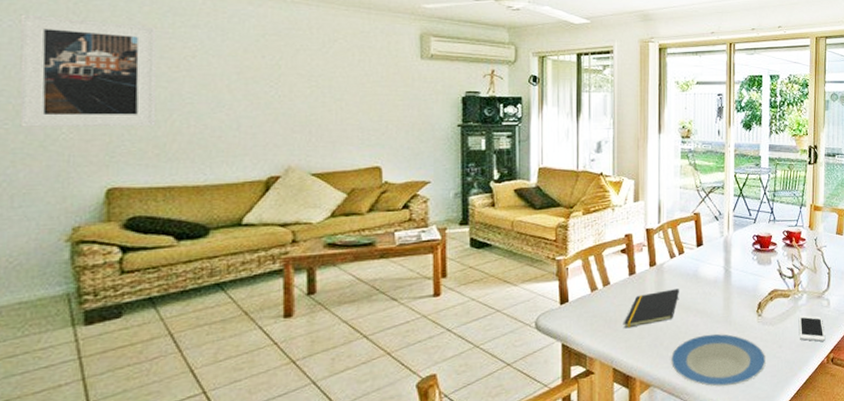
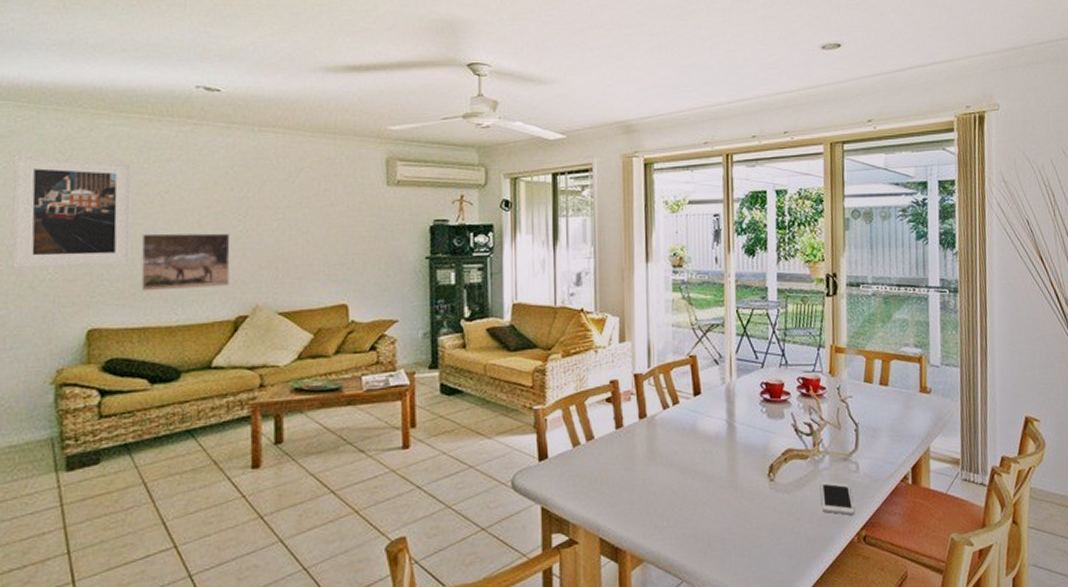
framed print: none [165,96,262,152] -> present [141,232,230,292]
notepad: present [624,289,679,329] -> none [611,446,675,492]
plate: present [671,333,766,387] -> none [667,501,781,566]

